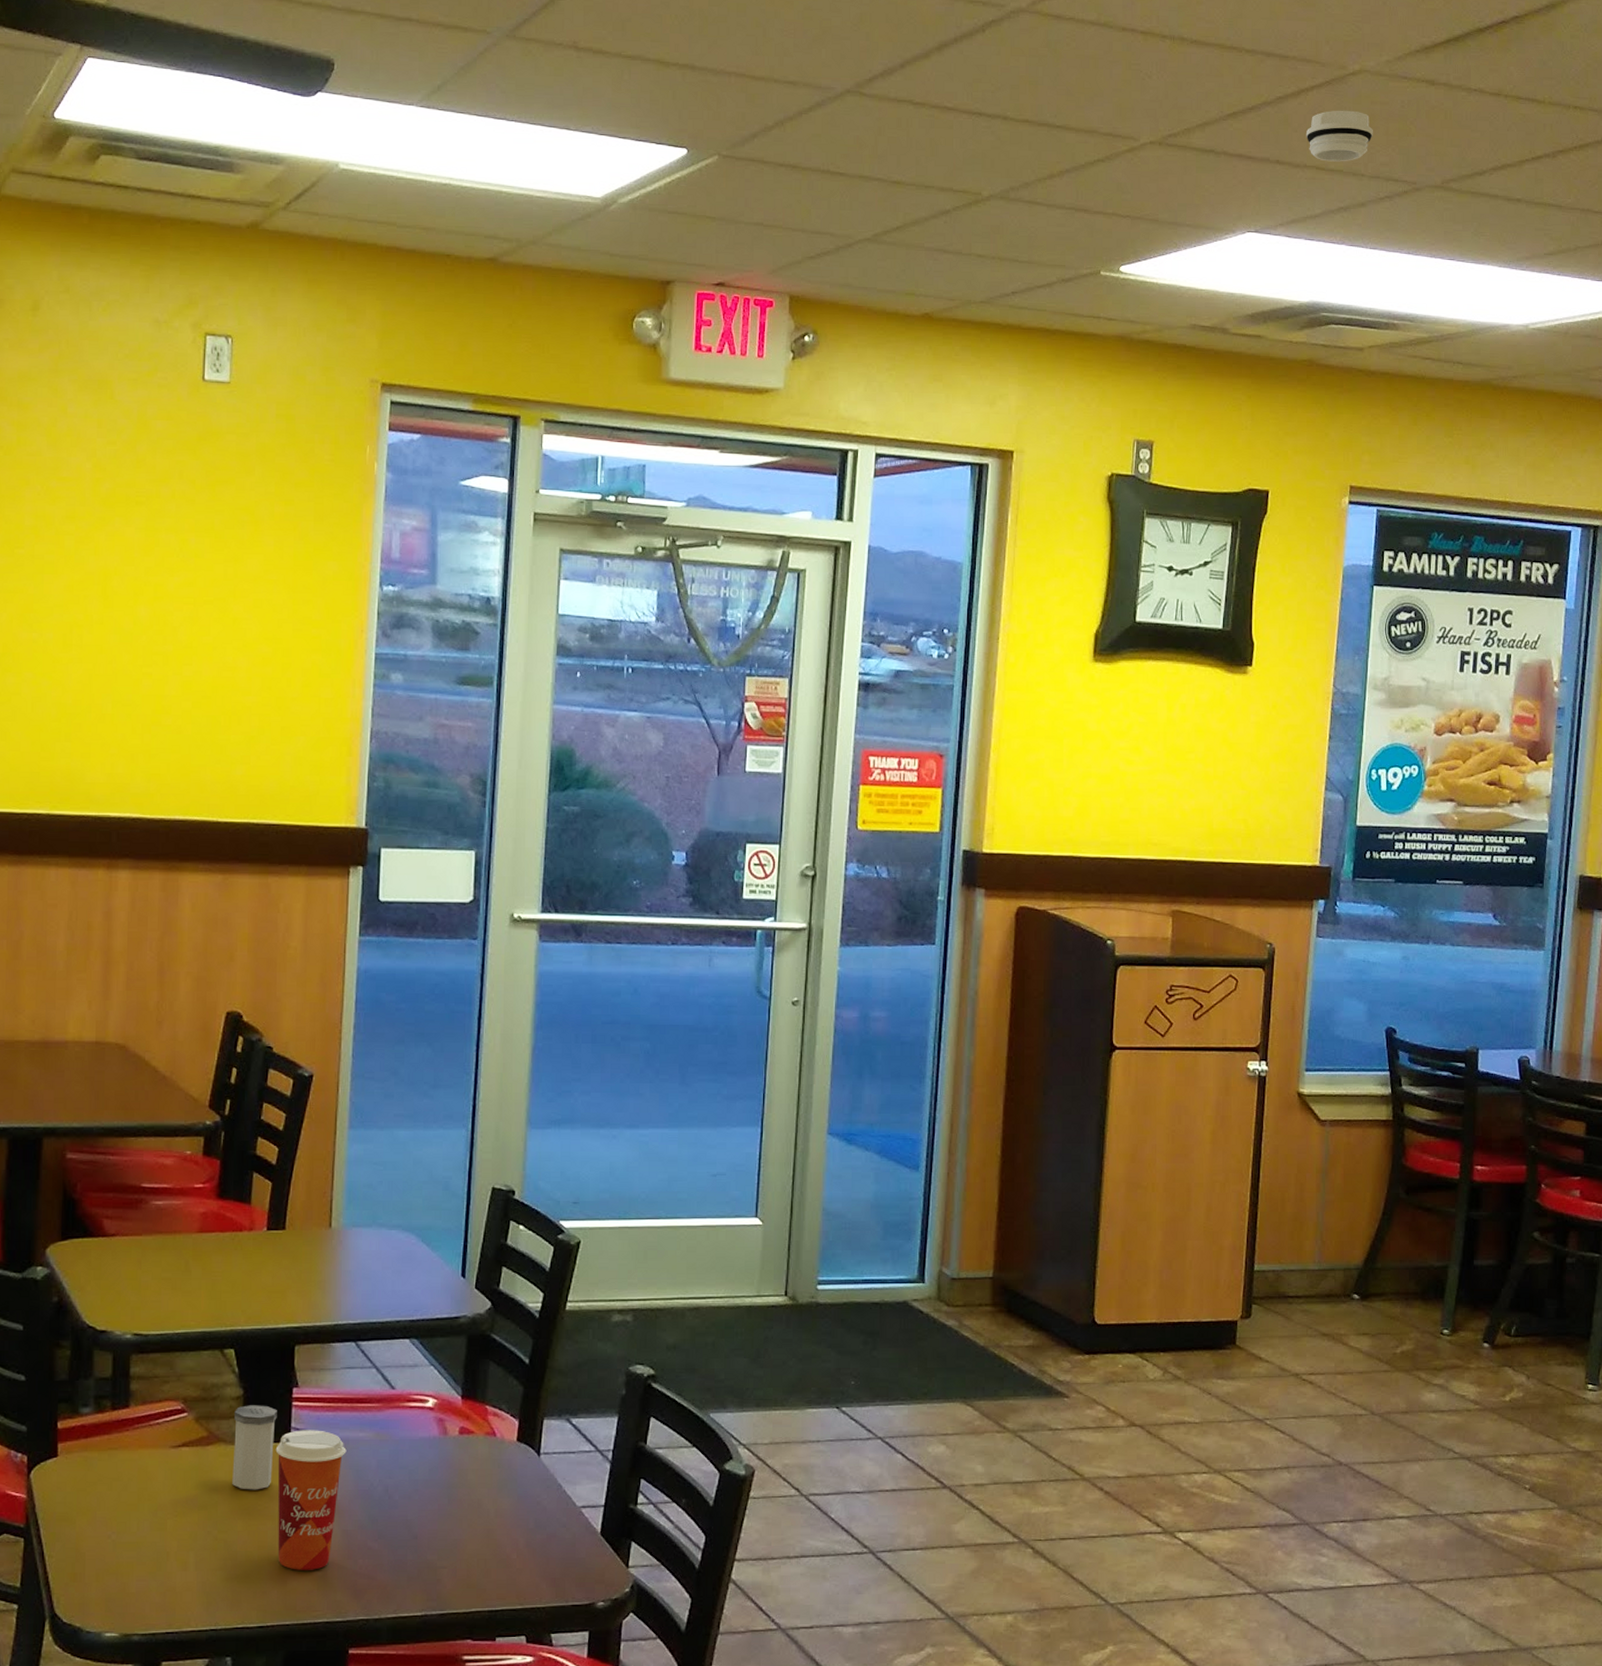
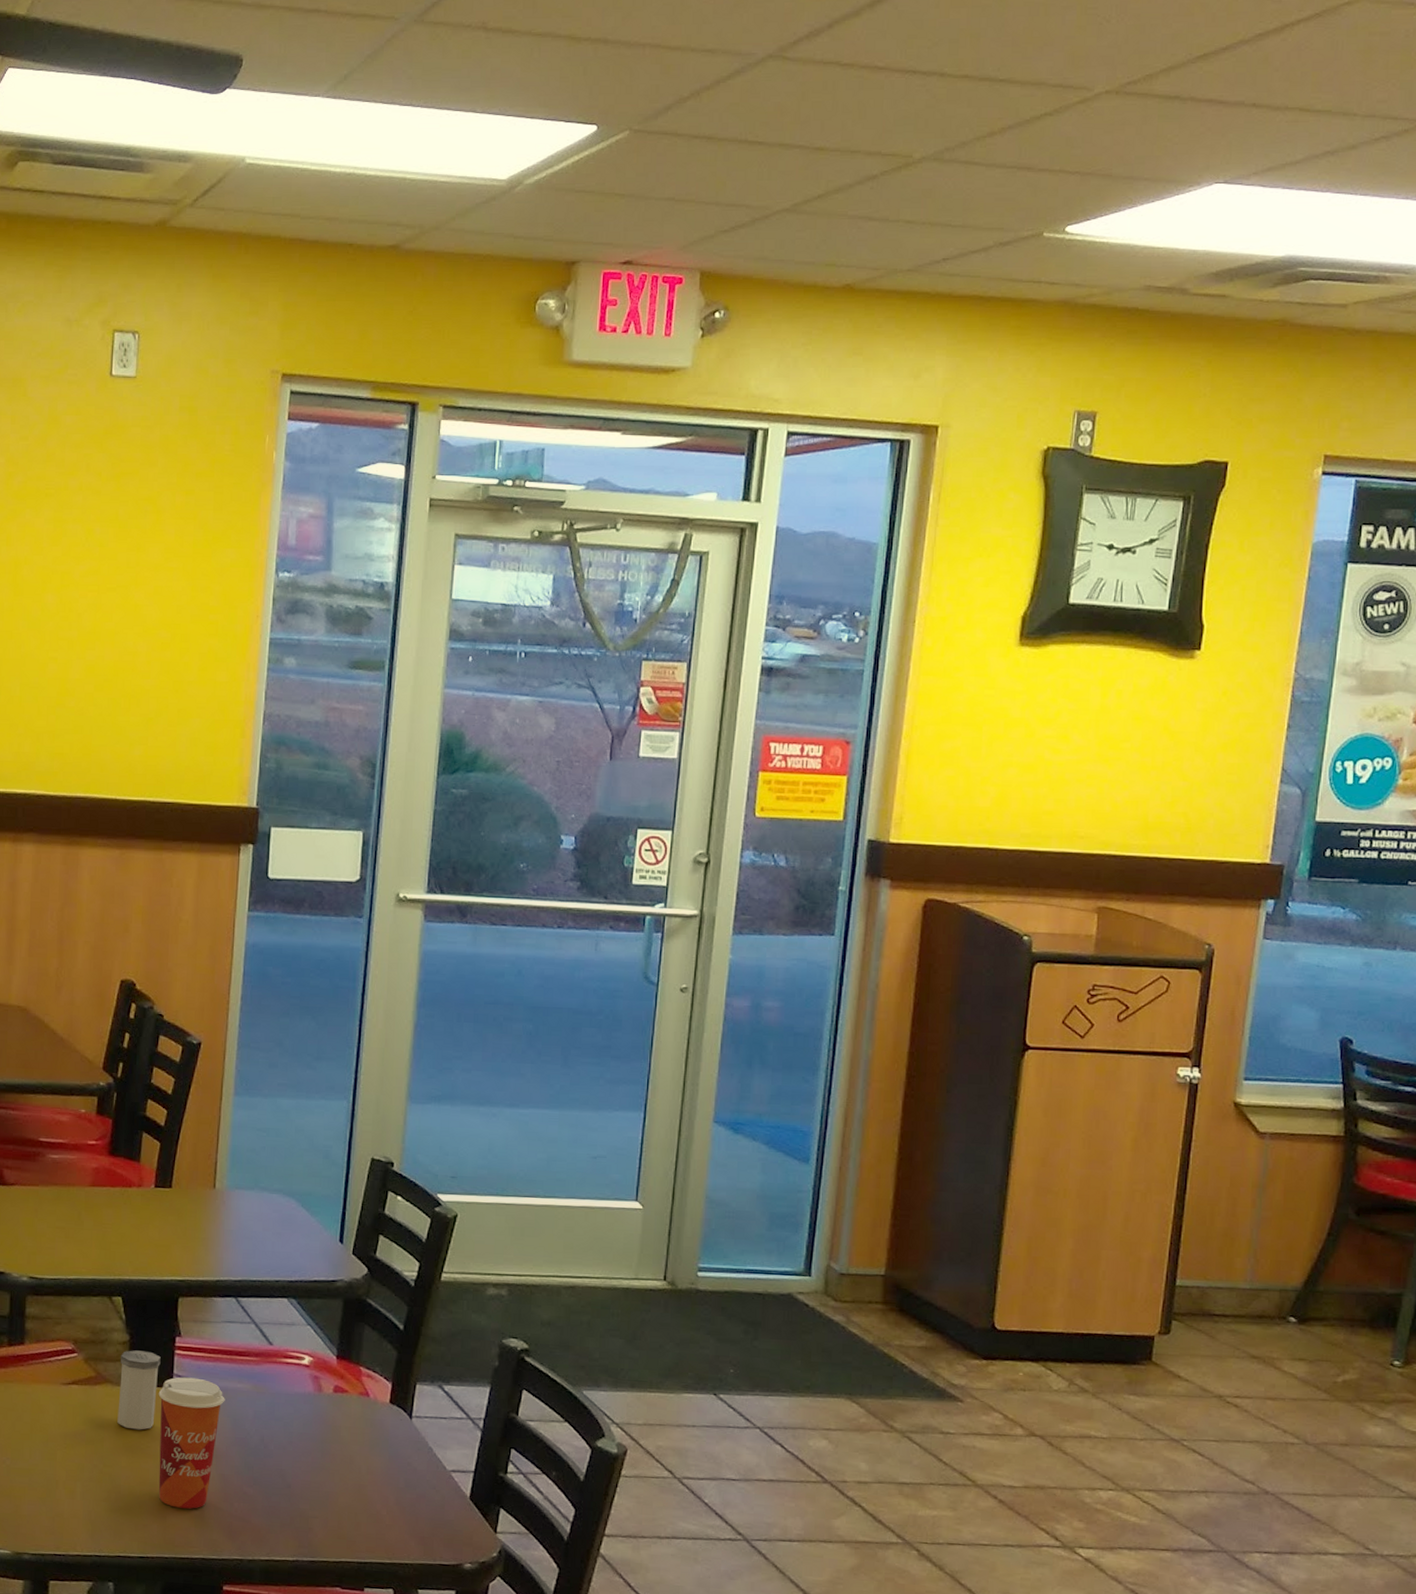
smoke detector: present [1305,110,1373,162] -> none [1288,44,1370,102]

